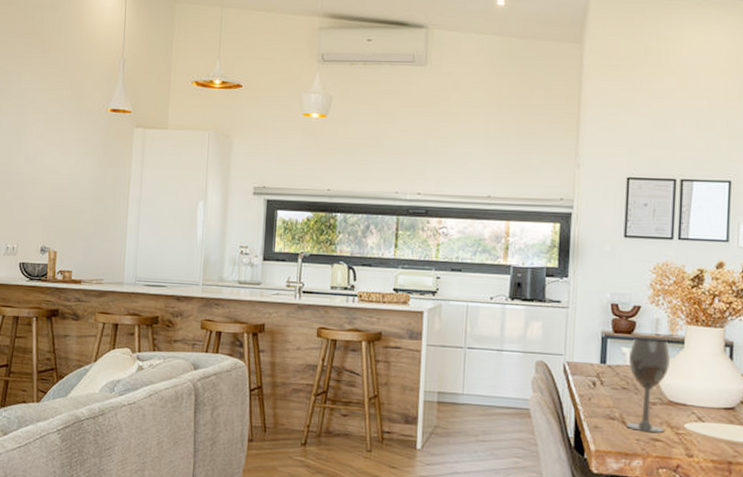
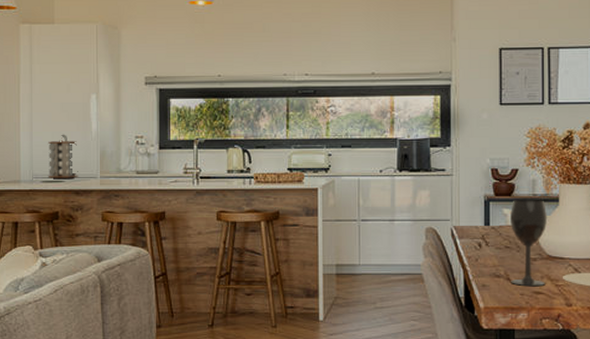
spice rack: none [151,240,182,284] -> present [48,135,78,179]

